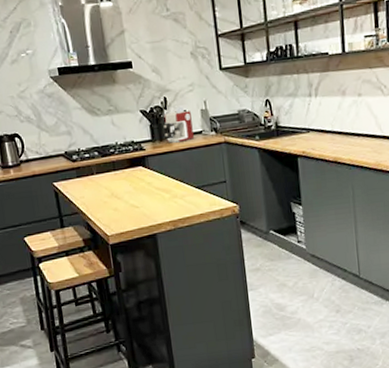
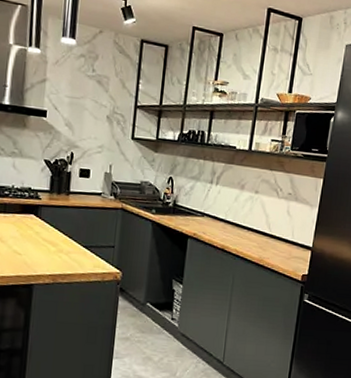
coffee maker: present [163,106,194,143] -> none [64,165,95,200]

